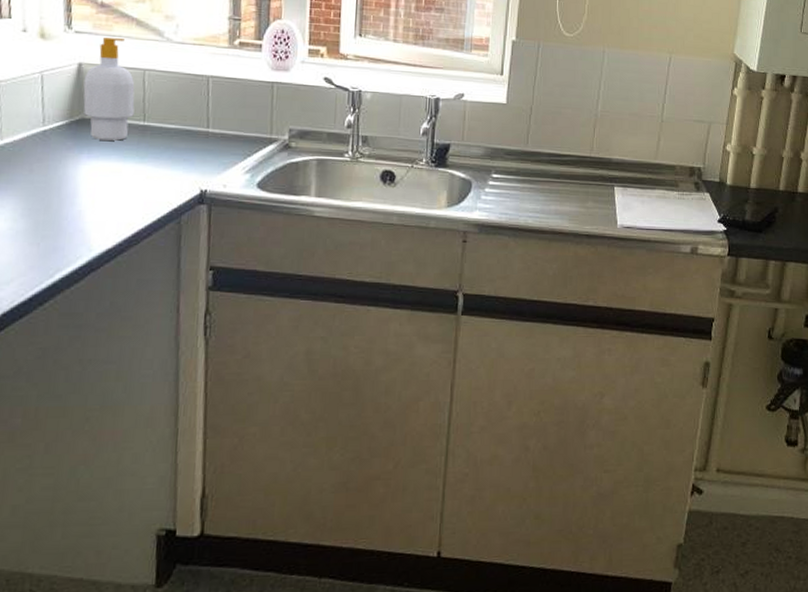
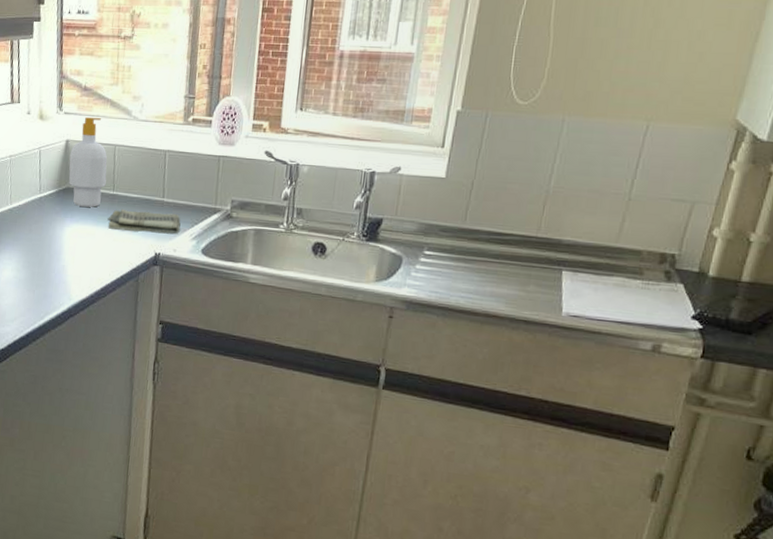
dish towel: none [137,142,231,168] -> present [107,210,181,235]

